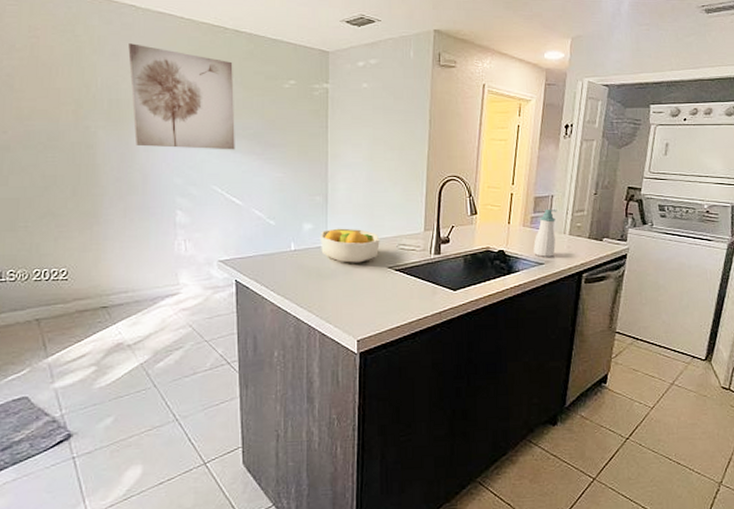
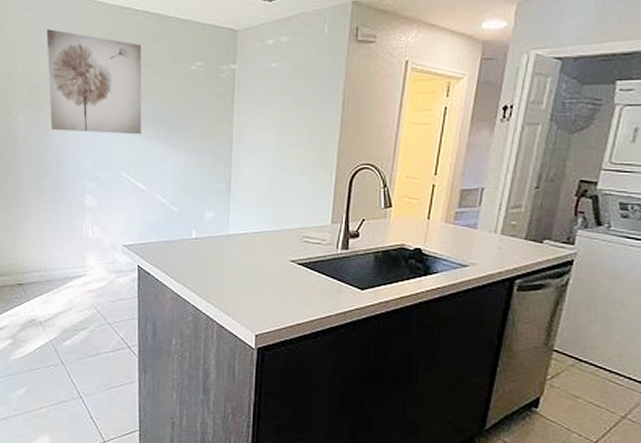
fruit bowl: present [320,228,380,263] -> none [221,217,283,254]
soap bottle: present [534,208,558,257] -> none [457,203,488,258]

